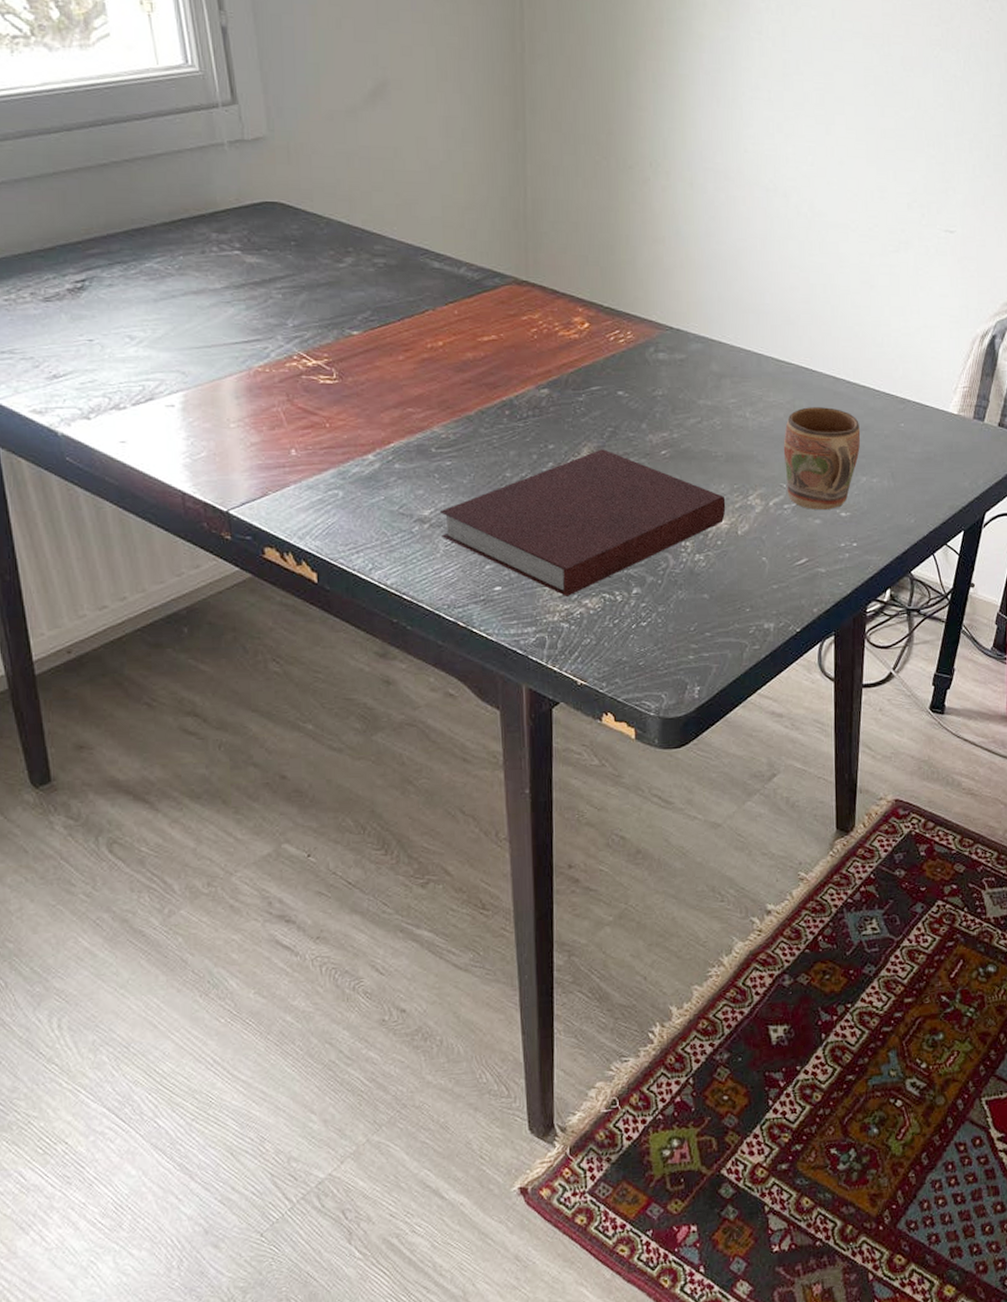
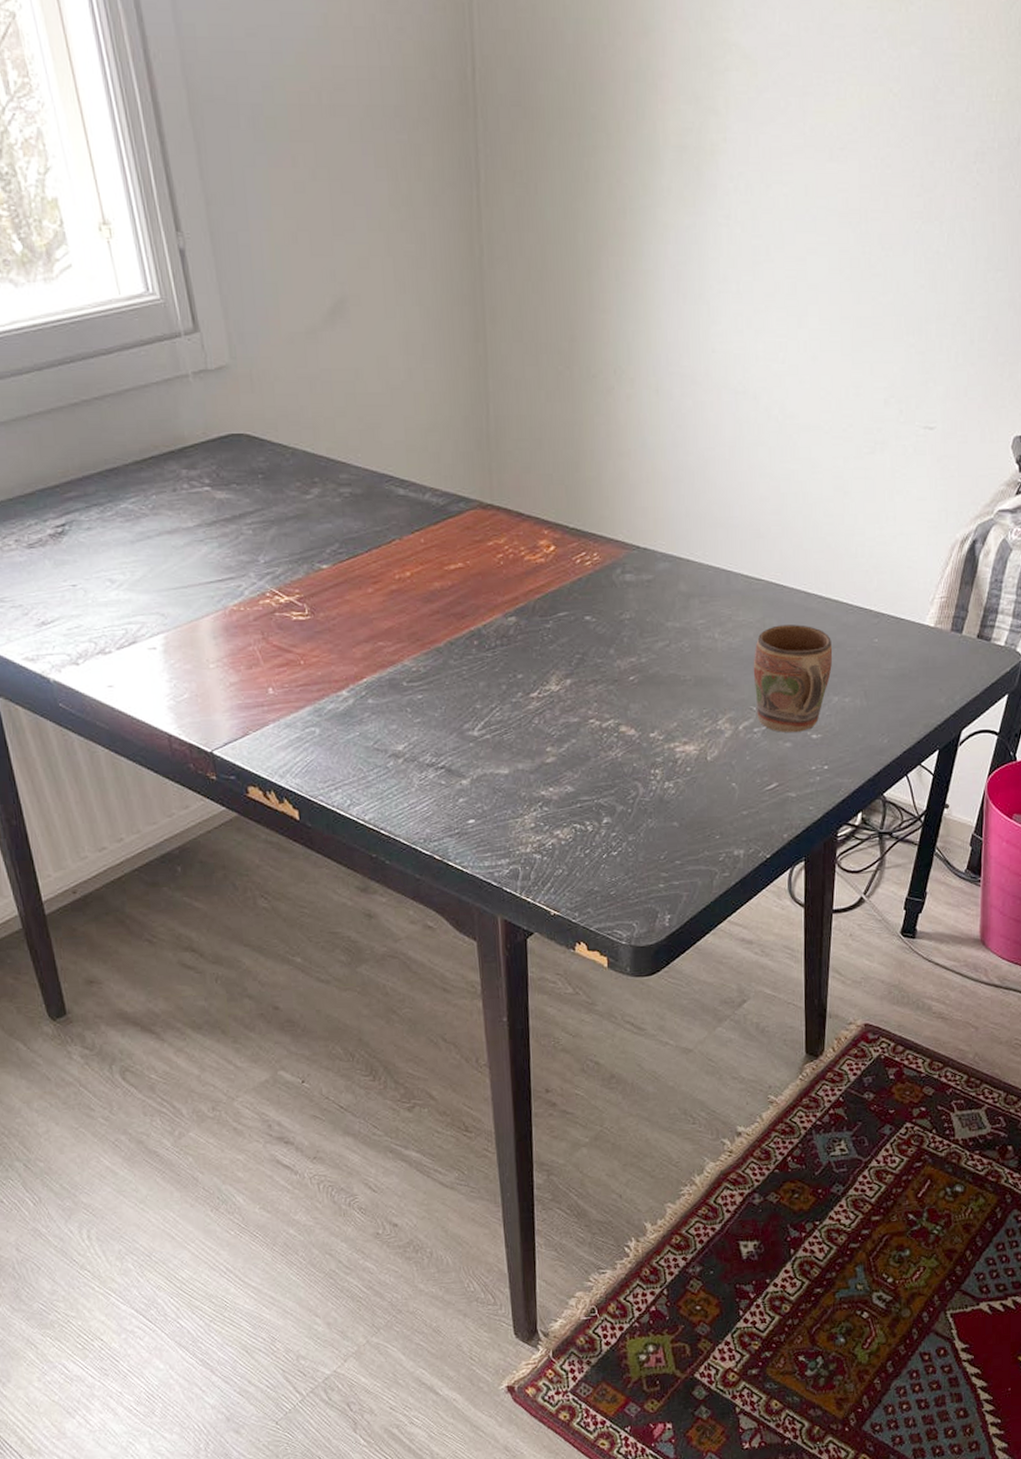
notebook: present [441,449,726,596] -> none [414,677,695,828]

